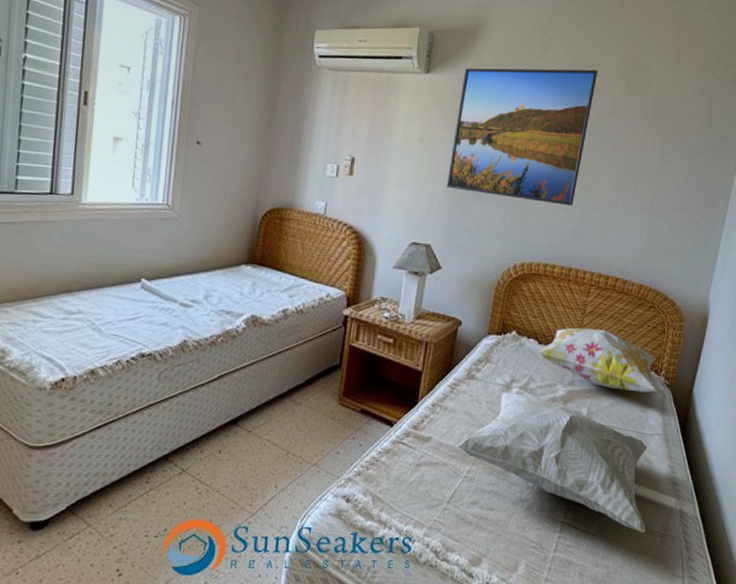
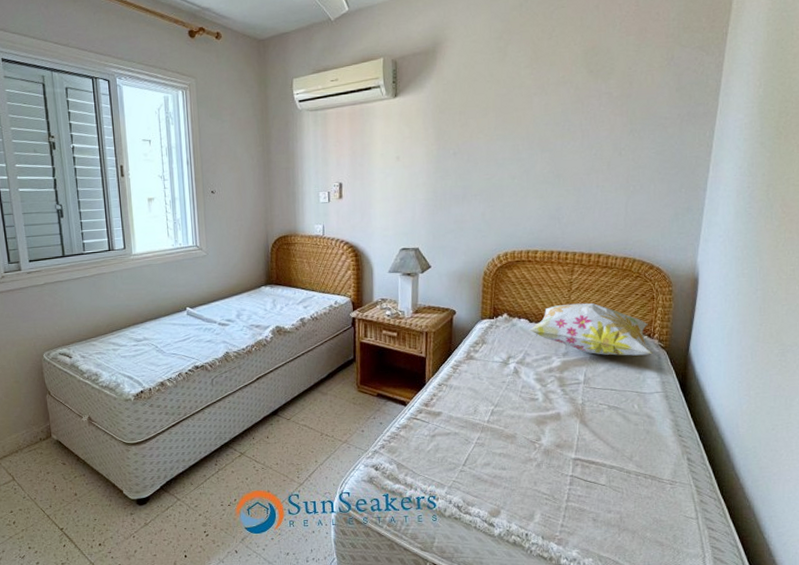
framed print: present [446,68,598,206] -> none [425,63,558,197]
decorative pillow: present [457,391,647,533] -> none [465,367,654,482]

